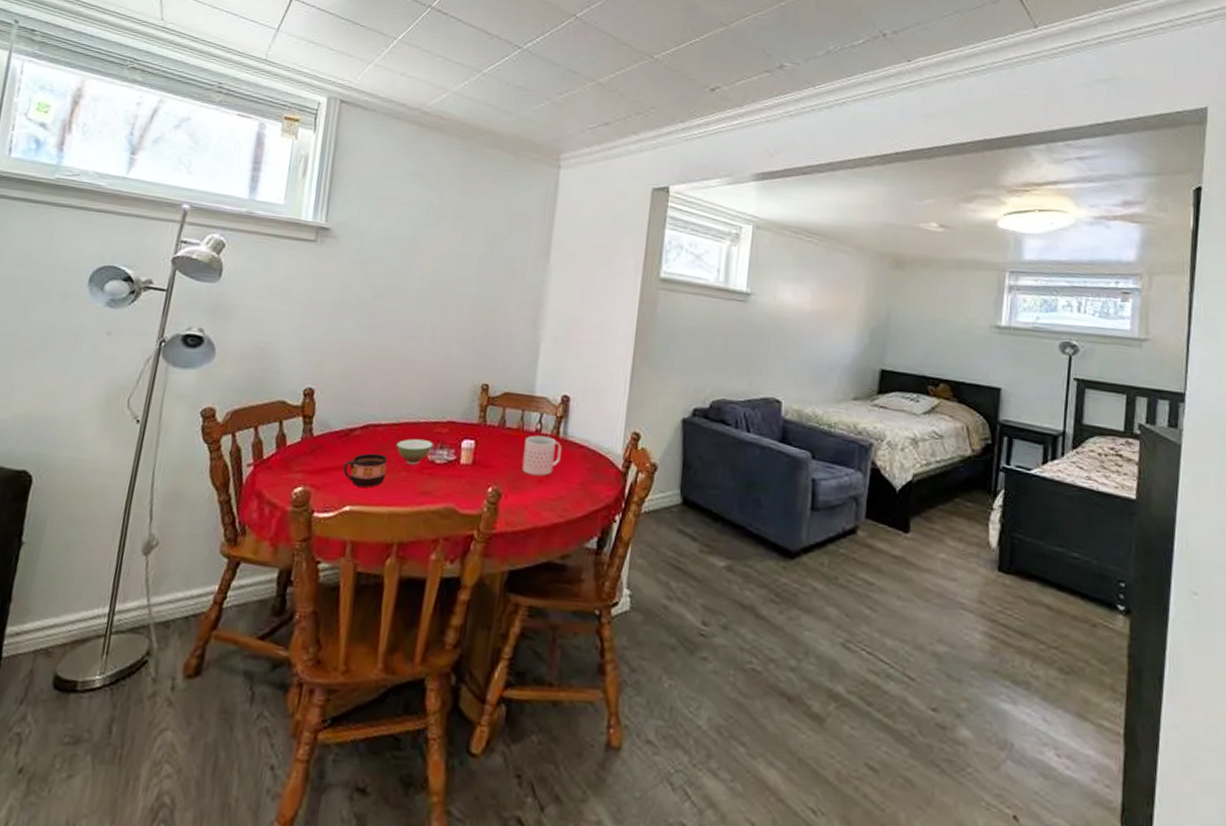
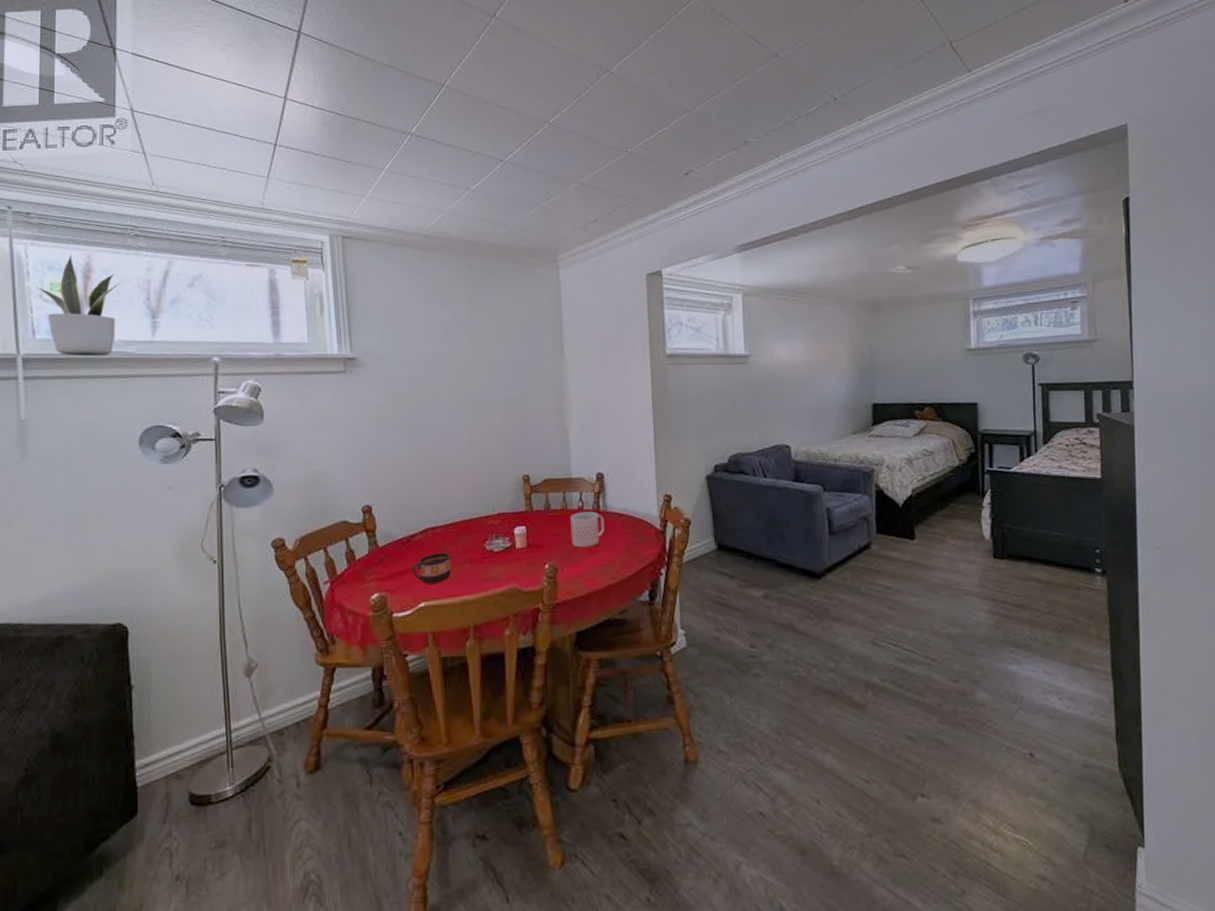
potted plant: none [23,77,109,185] -> present [36,254,121,357]
bowl: present [396,438,433,466] -> none [455,533,489,558]

